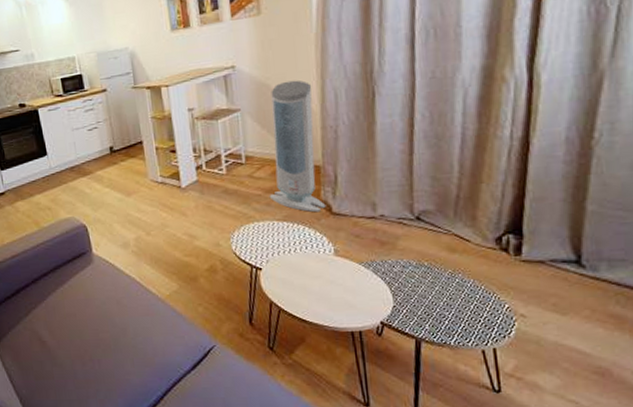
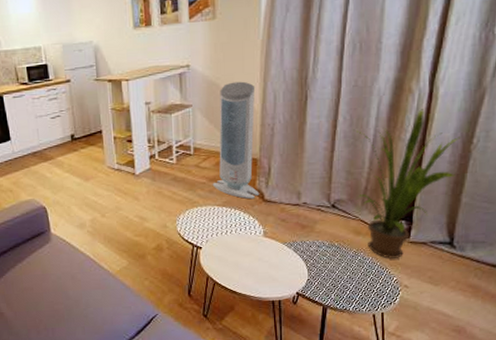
house plant: none [434,100,576,282] -> present [353,109,460,259]

